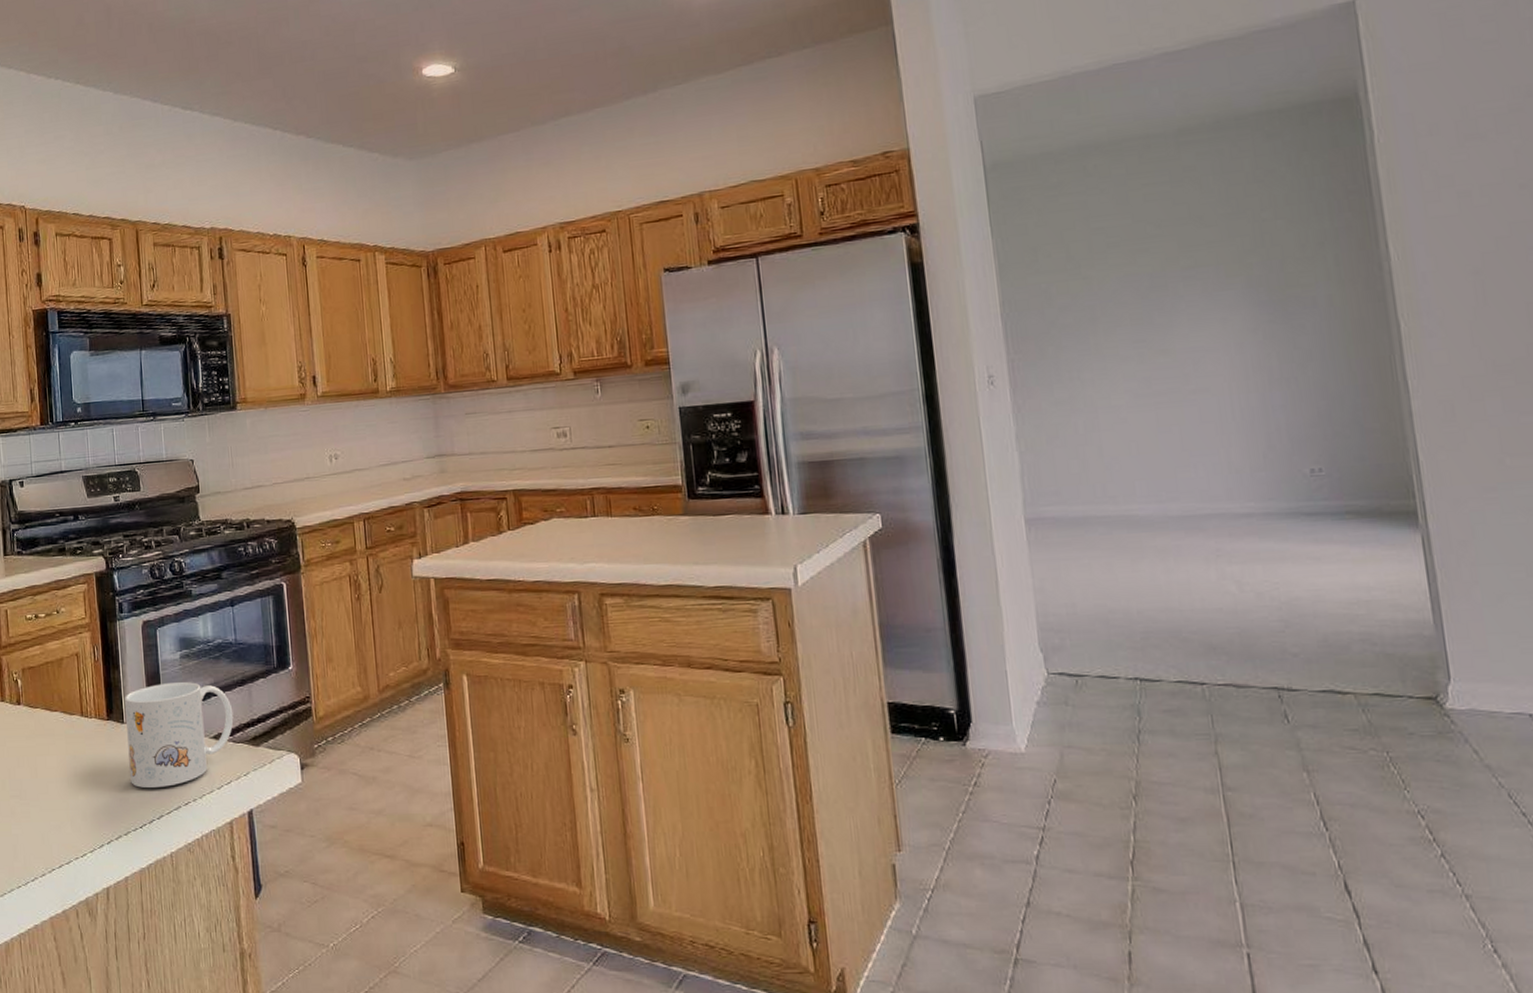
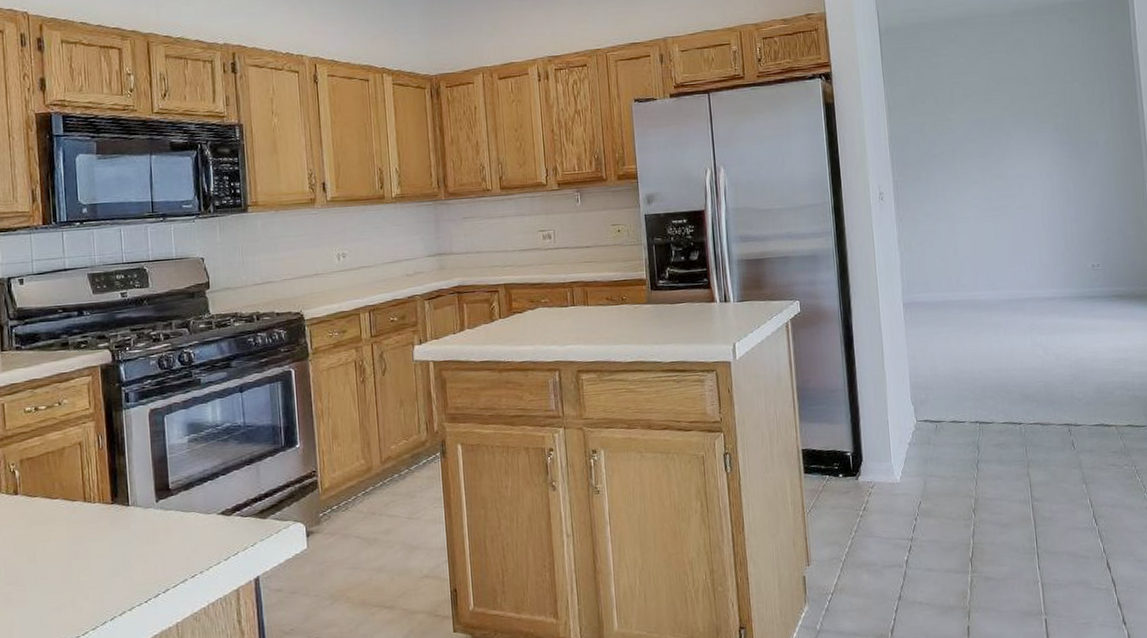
mug: present [125,682,234,788] -> none [130,463,242,565]

